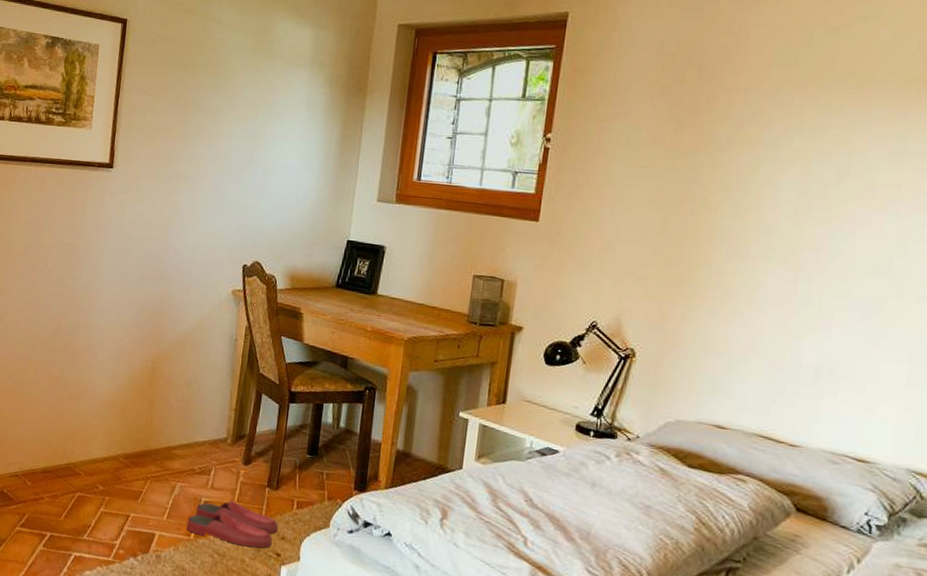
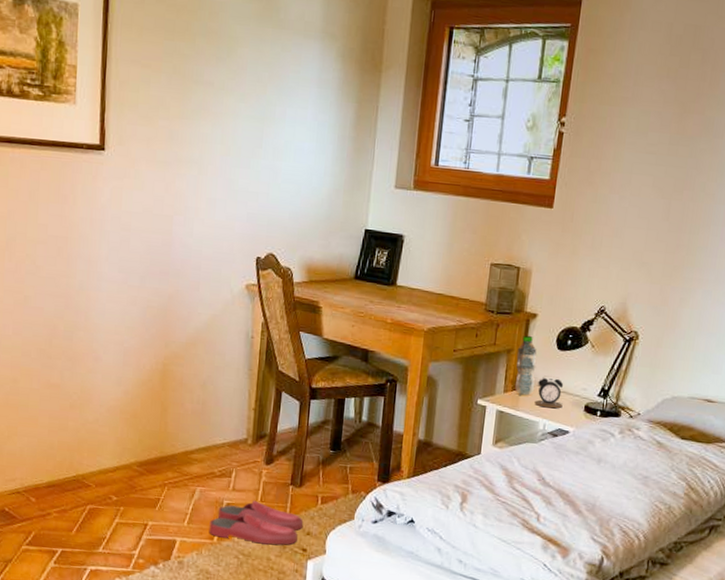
water bottle: none [498,348,523,411] -> present [514,335,537,396]
alarm clock: none [520,390,553,426] -> present [534,375,564,409]

